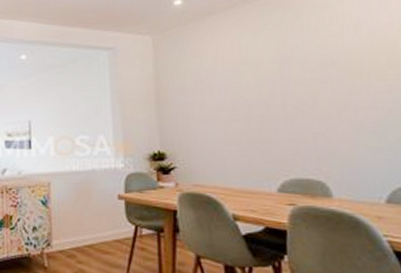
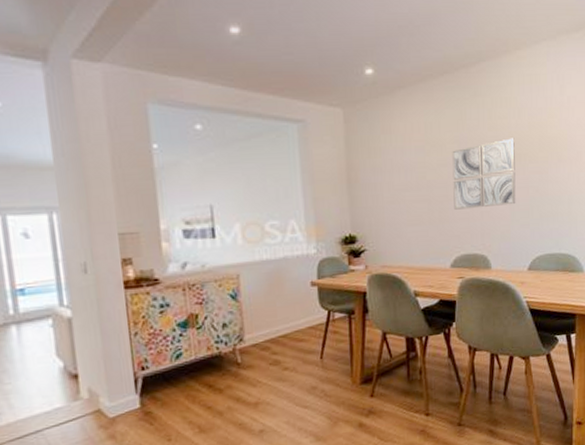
wall art: none [272,55,361,130] -> present [452,138,516,210]

